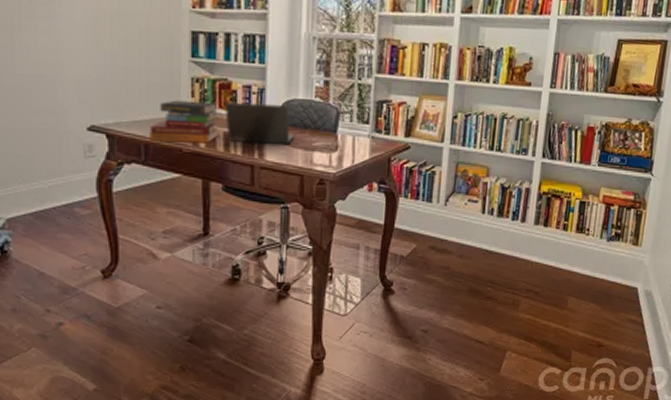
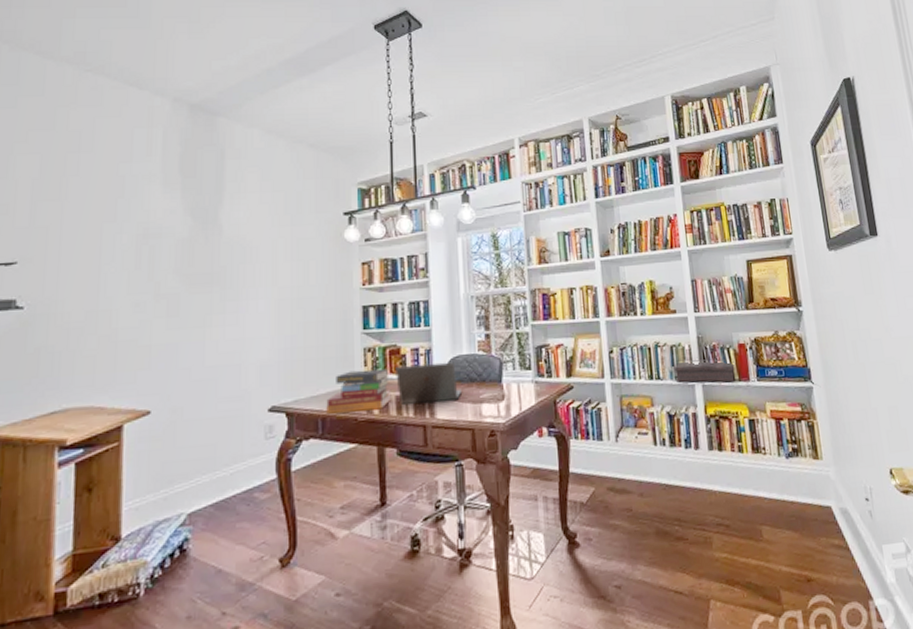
decorative box: none [516,136,579,164] -> present [674,359,735,383]

